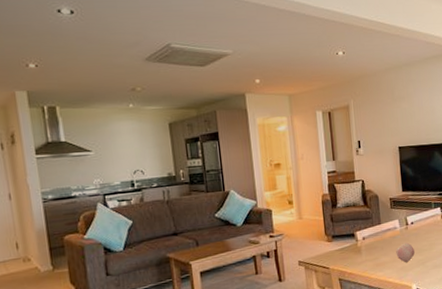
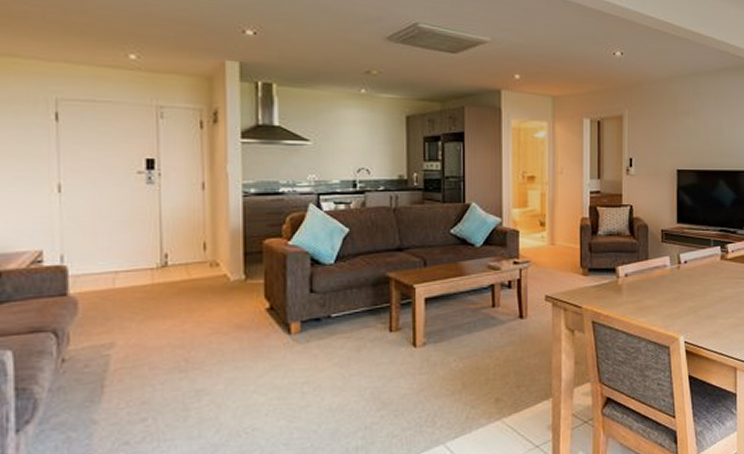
apple: present [396,242,415,262] -> none [663,285,685,308]

